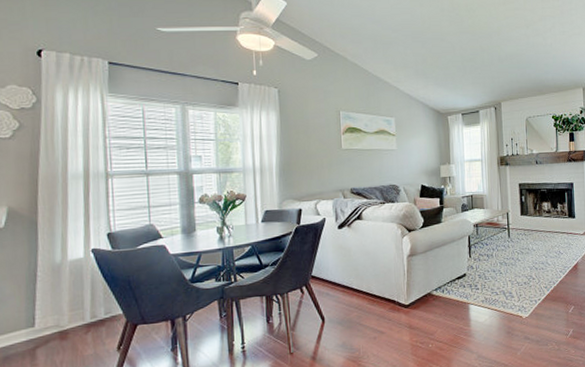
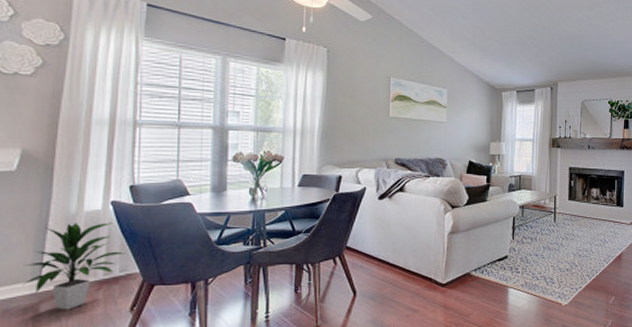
indoor plant: none [18,269,110,354] -> present [22,222,127,310]

